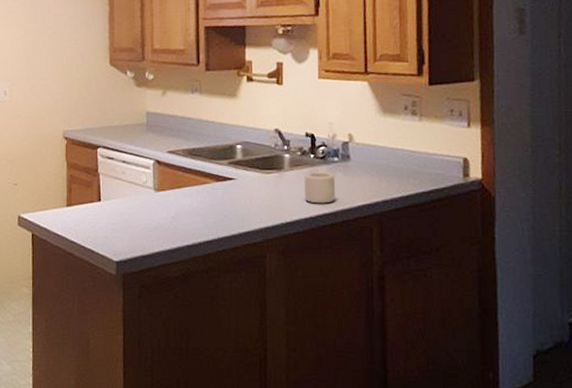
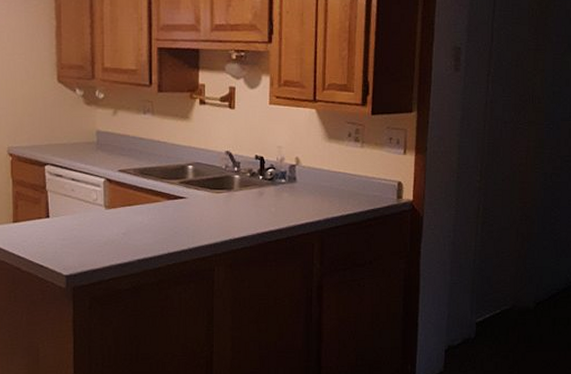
mug: present [304,170,336,204] -> none [253,190,282,222]

